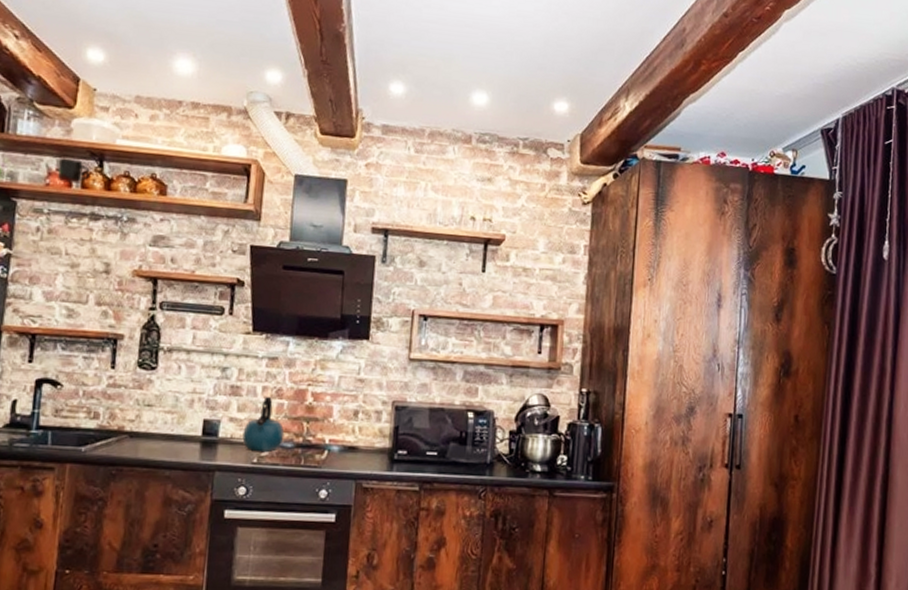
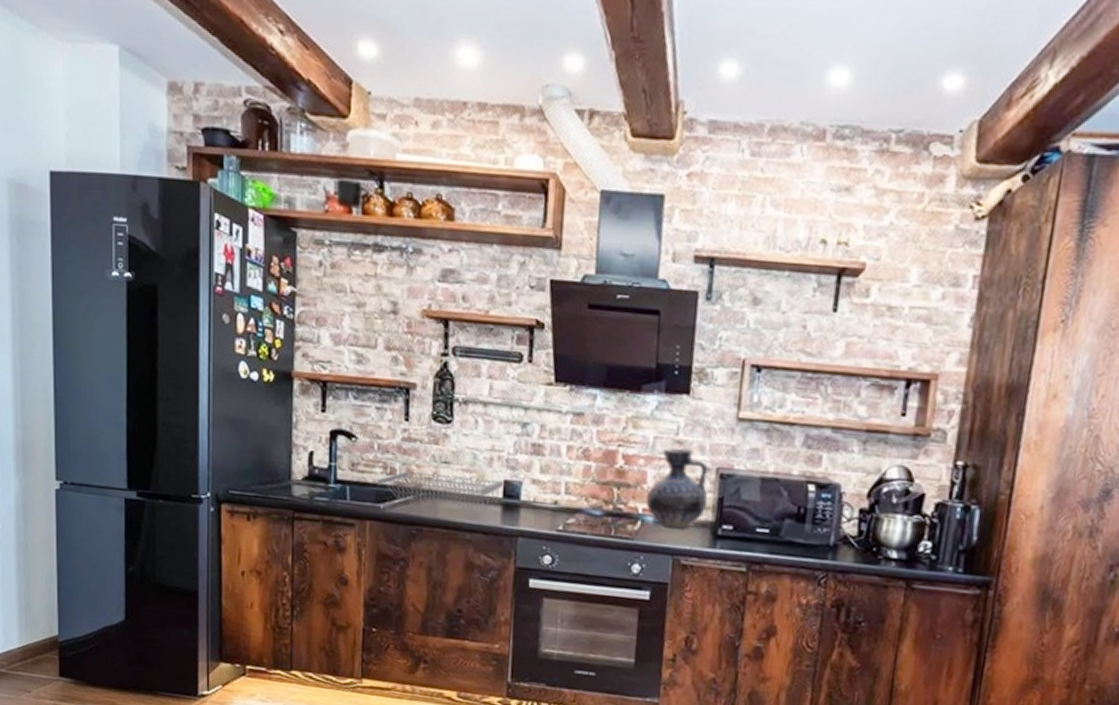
dish rack: none [80,414,203,448] -> present [377,470,504,510]
kettle: present [242,396,285,452] -> none [546,456,593,519]
ceramic jug: none [331,385,386,456] -> present [645,448,708,529]

